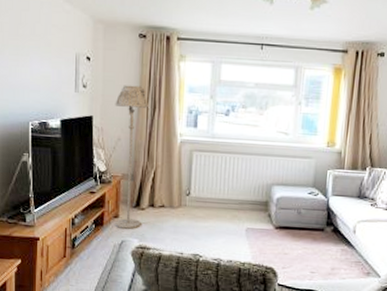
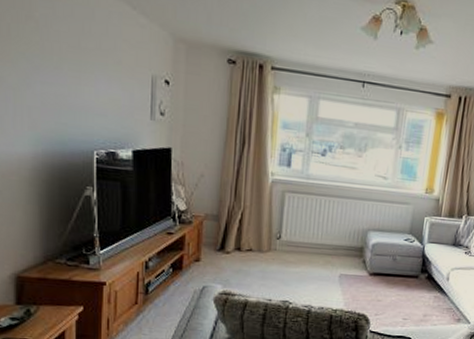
floor lamp: present [115,85,148,229] -> none [196,115,237,274]

